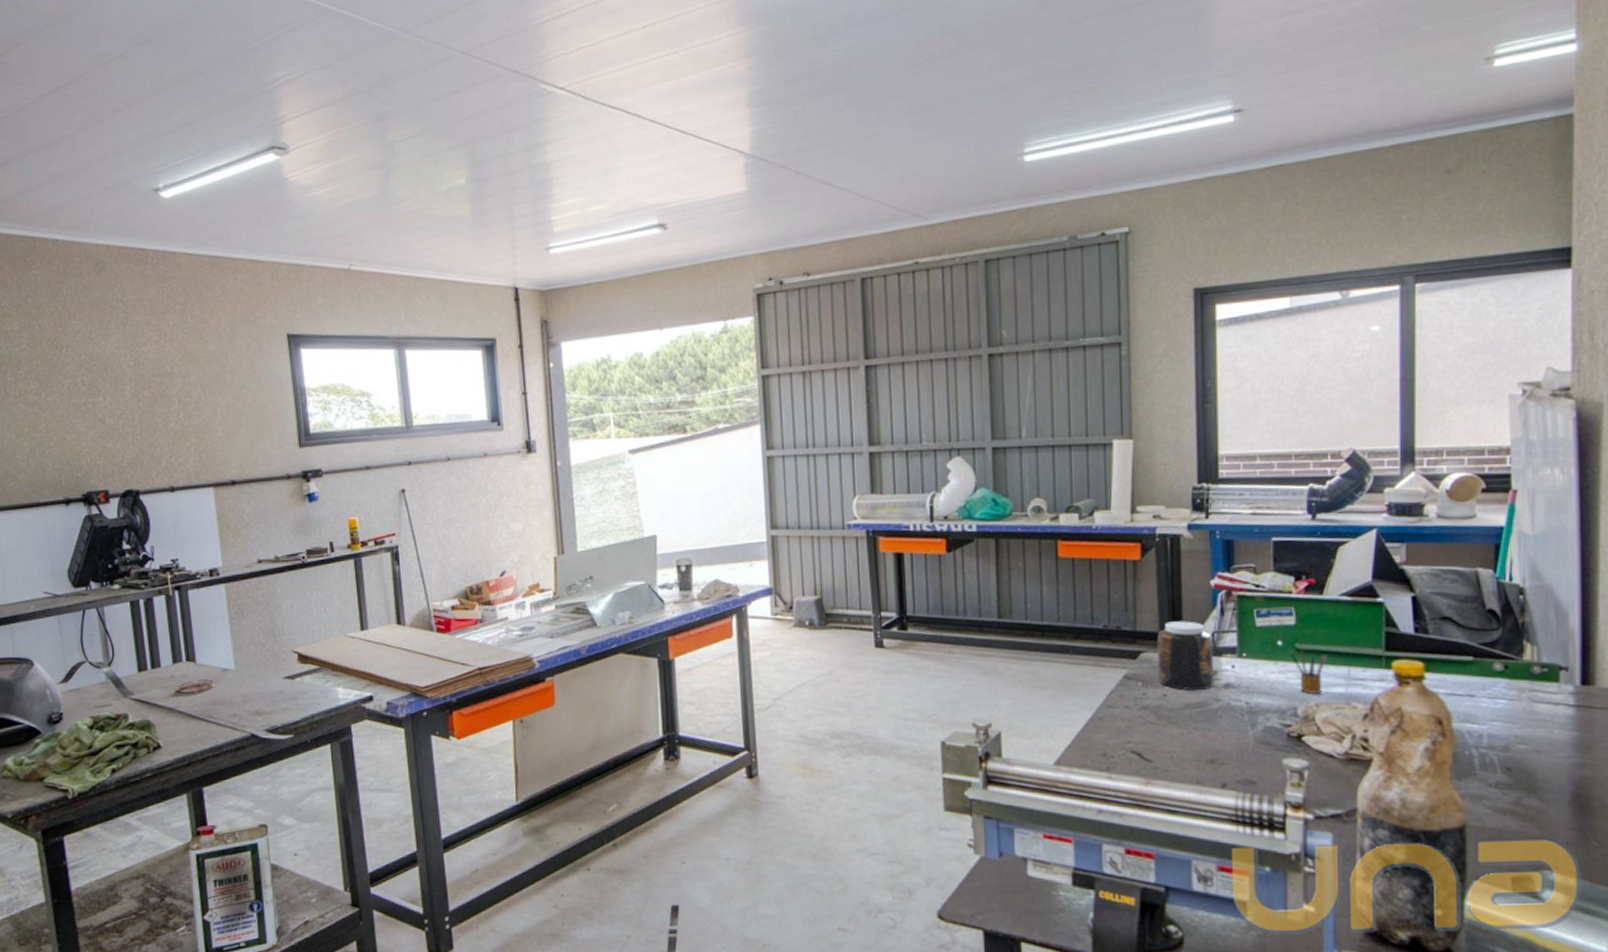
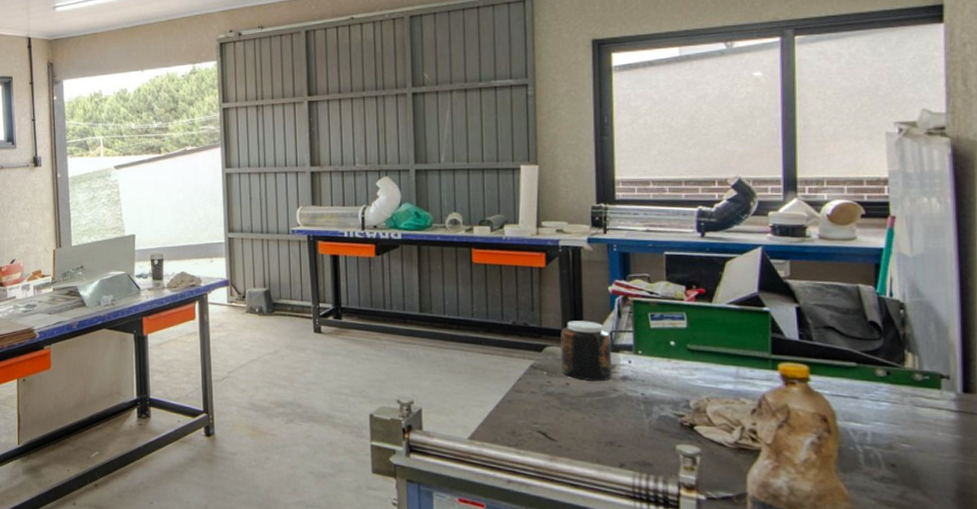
pencil box: present [1290,650,1328,694] -> none [682,350,717,389]

